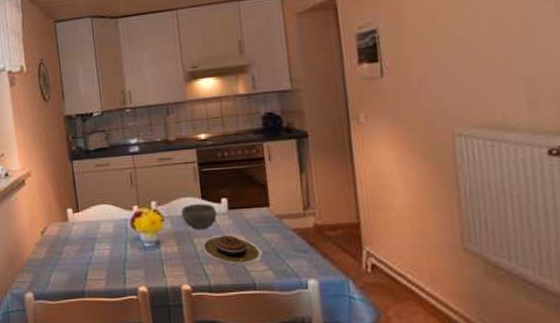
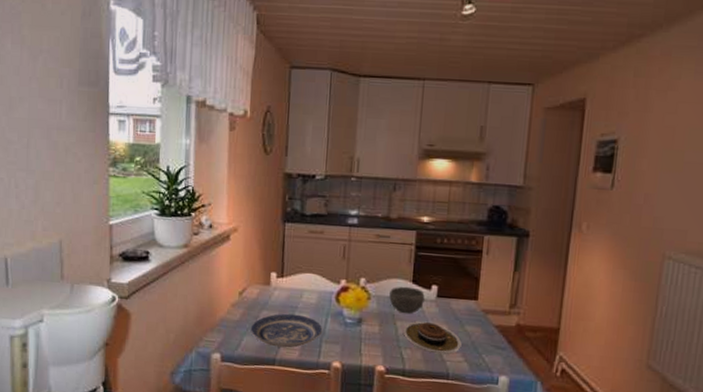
plate: none [56,245,124,279] -> present [250,313,323,348]

